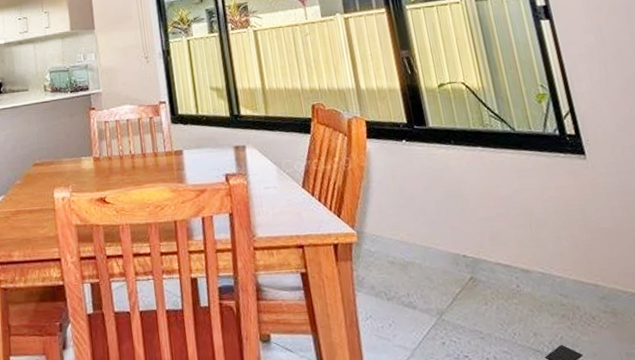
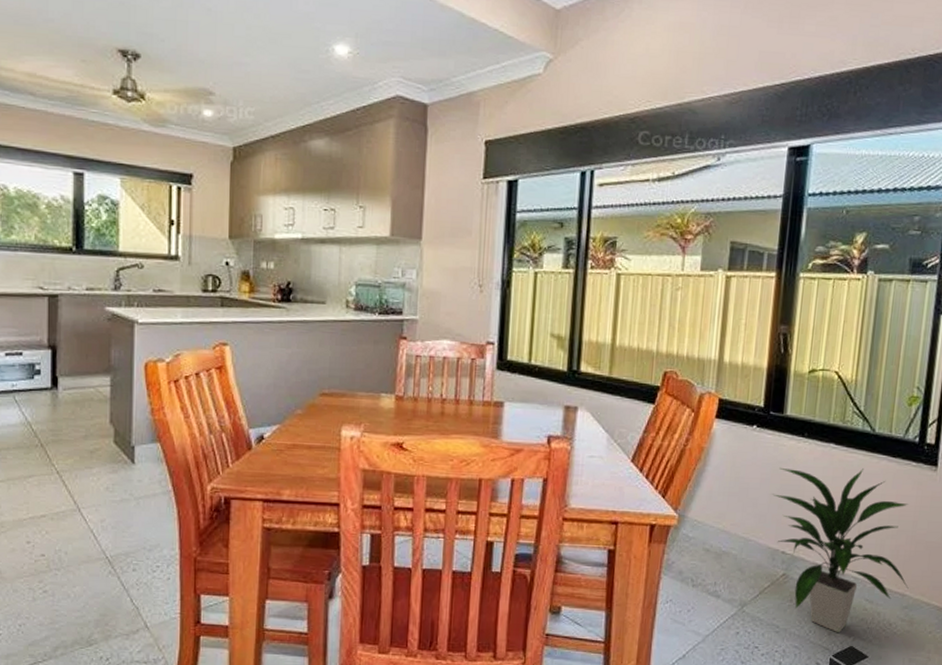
indoor plant: none [437,166,599,332] -> present [773,467,909,632]

